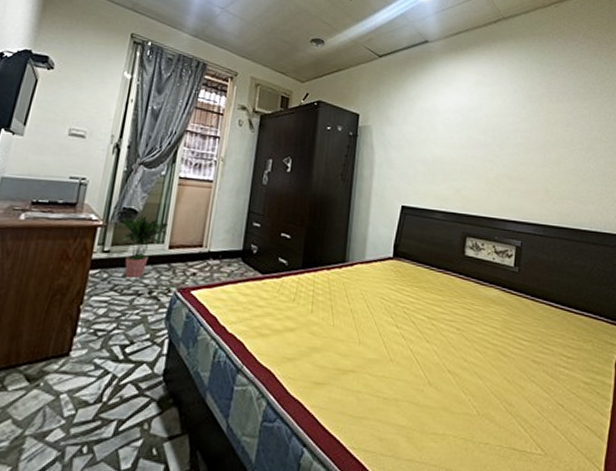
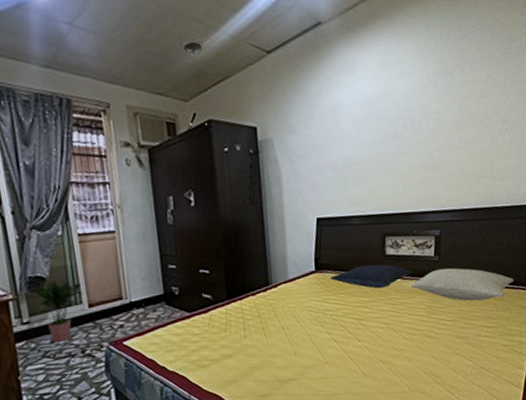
pillow: none [407,261,491,290] -> present [330,264,413,289]
pillow: none [487,281,597,326] -> present [410,268,514,301]

